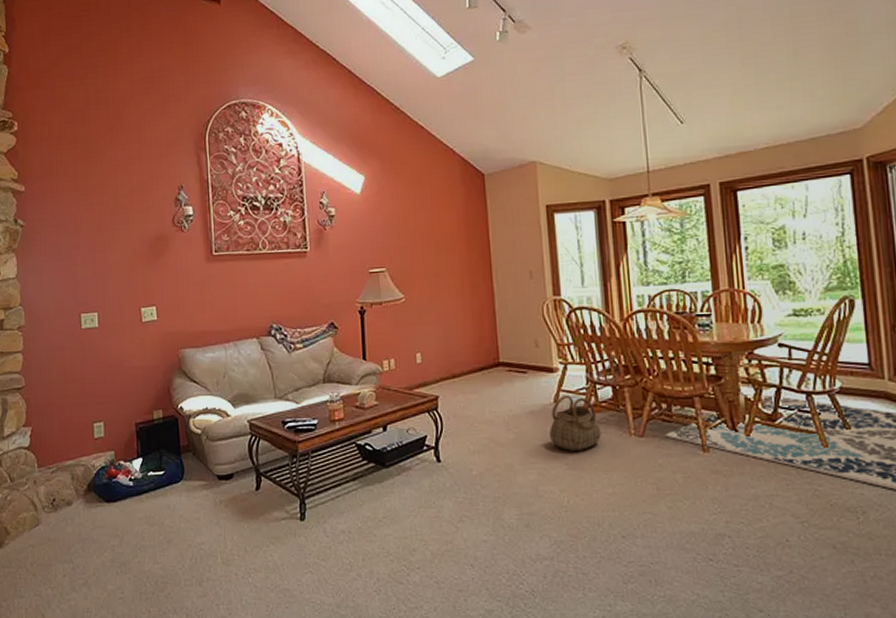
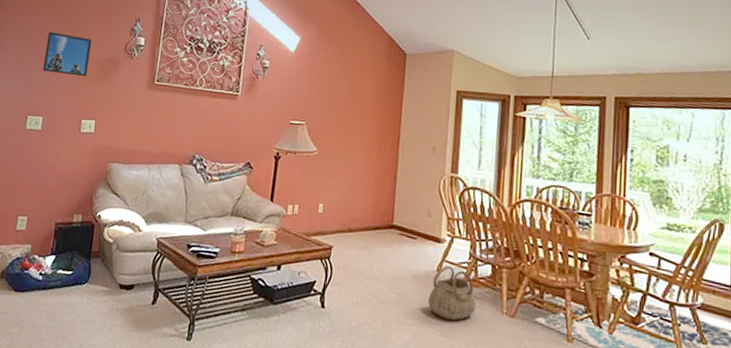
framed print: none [84,217,136,262] -> present [42,31,92,77]

